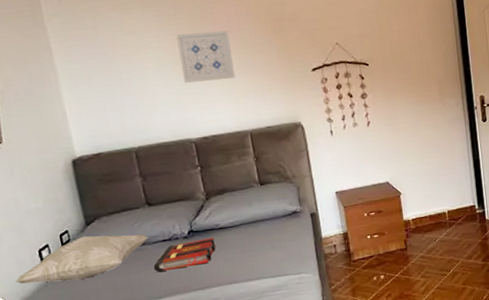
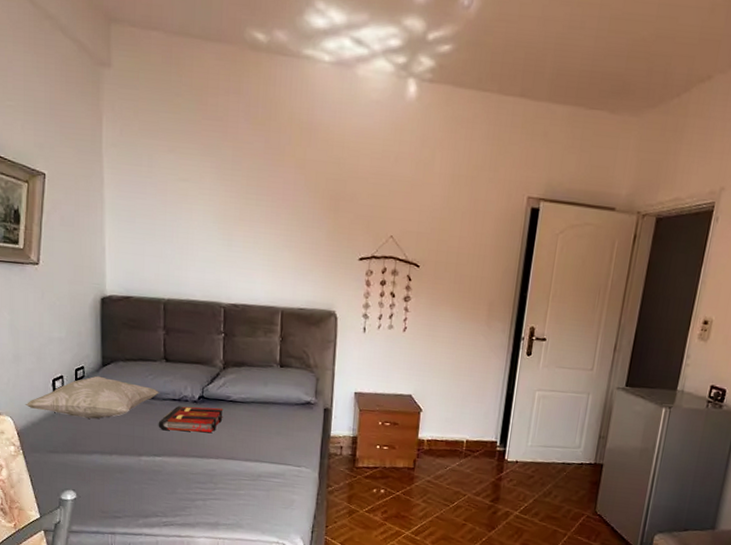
wall art: present [176,30,235,83] -> none [226,191,282,251]

